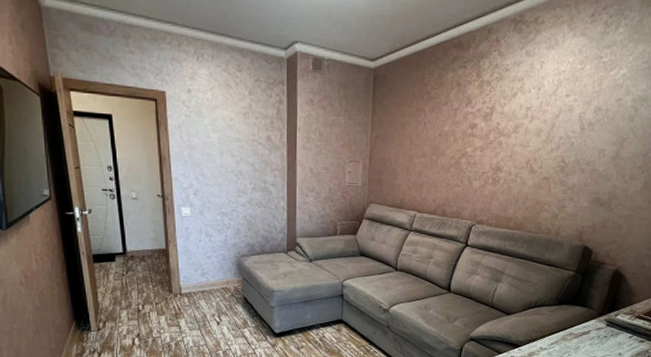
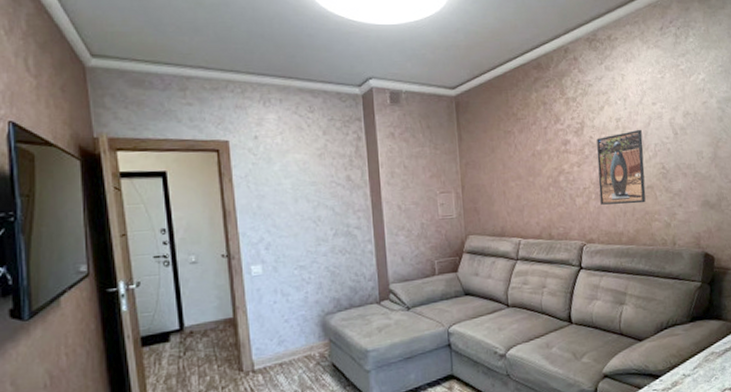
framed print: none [496,120,549,193] -> present [596,129,646,205]

